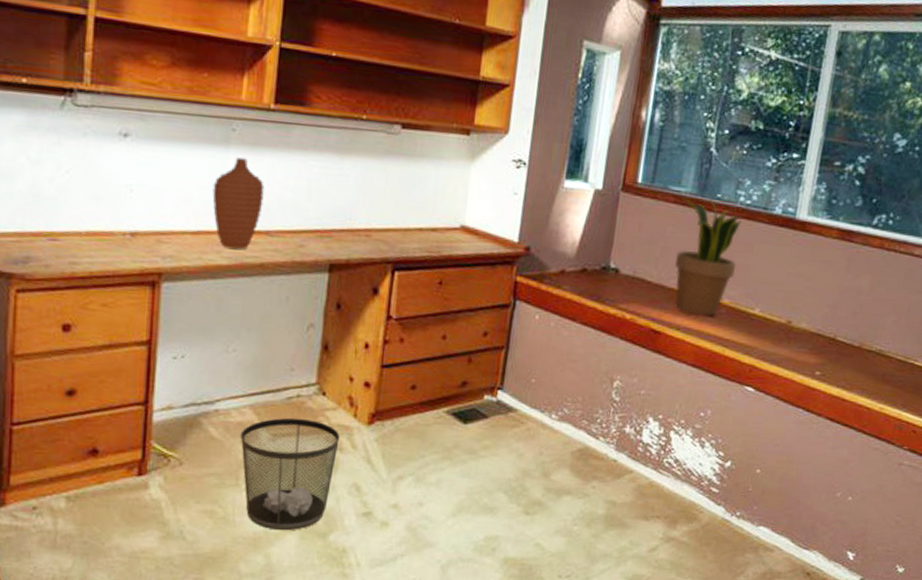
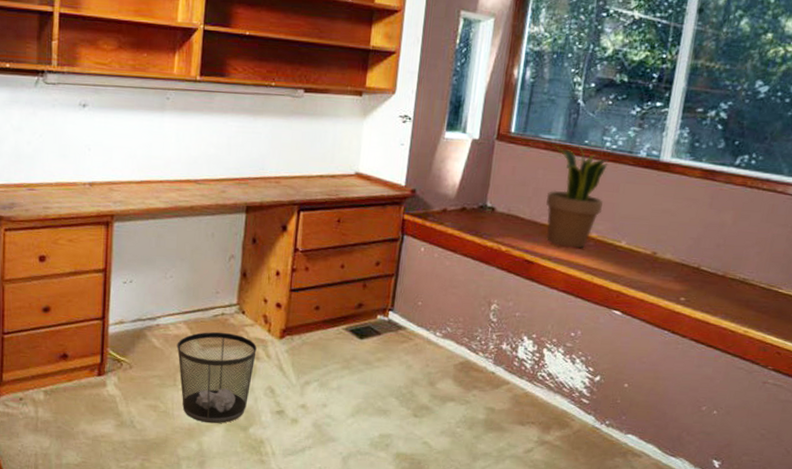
decorative vase: present [212,157,265,250] -> none [152,121,193,196]

